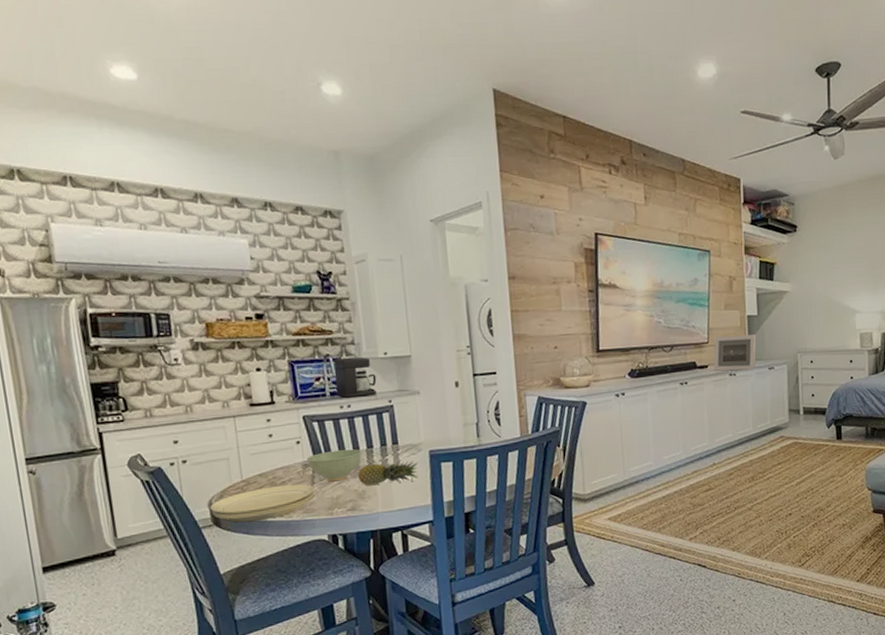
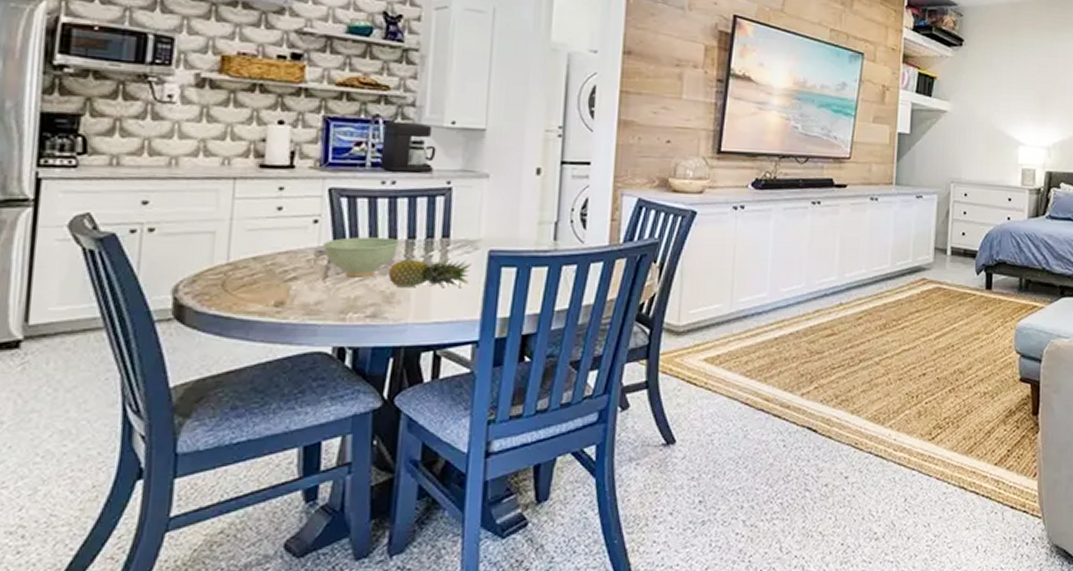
plate: present [210,484,316,523] -> none [174,275,326,320]
picture frame: present [713,334,757,372] -> none [853,152,906,197]

